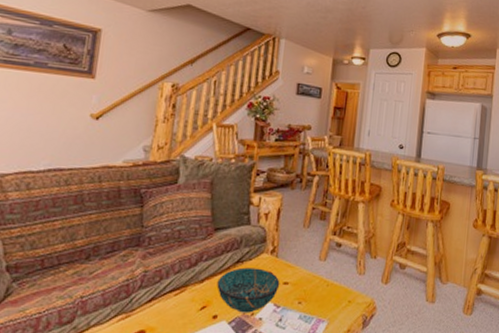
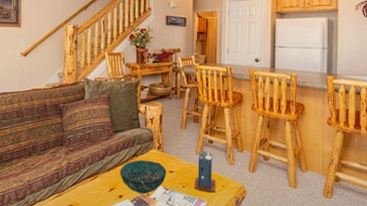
candle: none [313,256,341,311] -> present [194,151,216,193]

